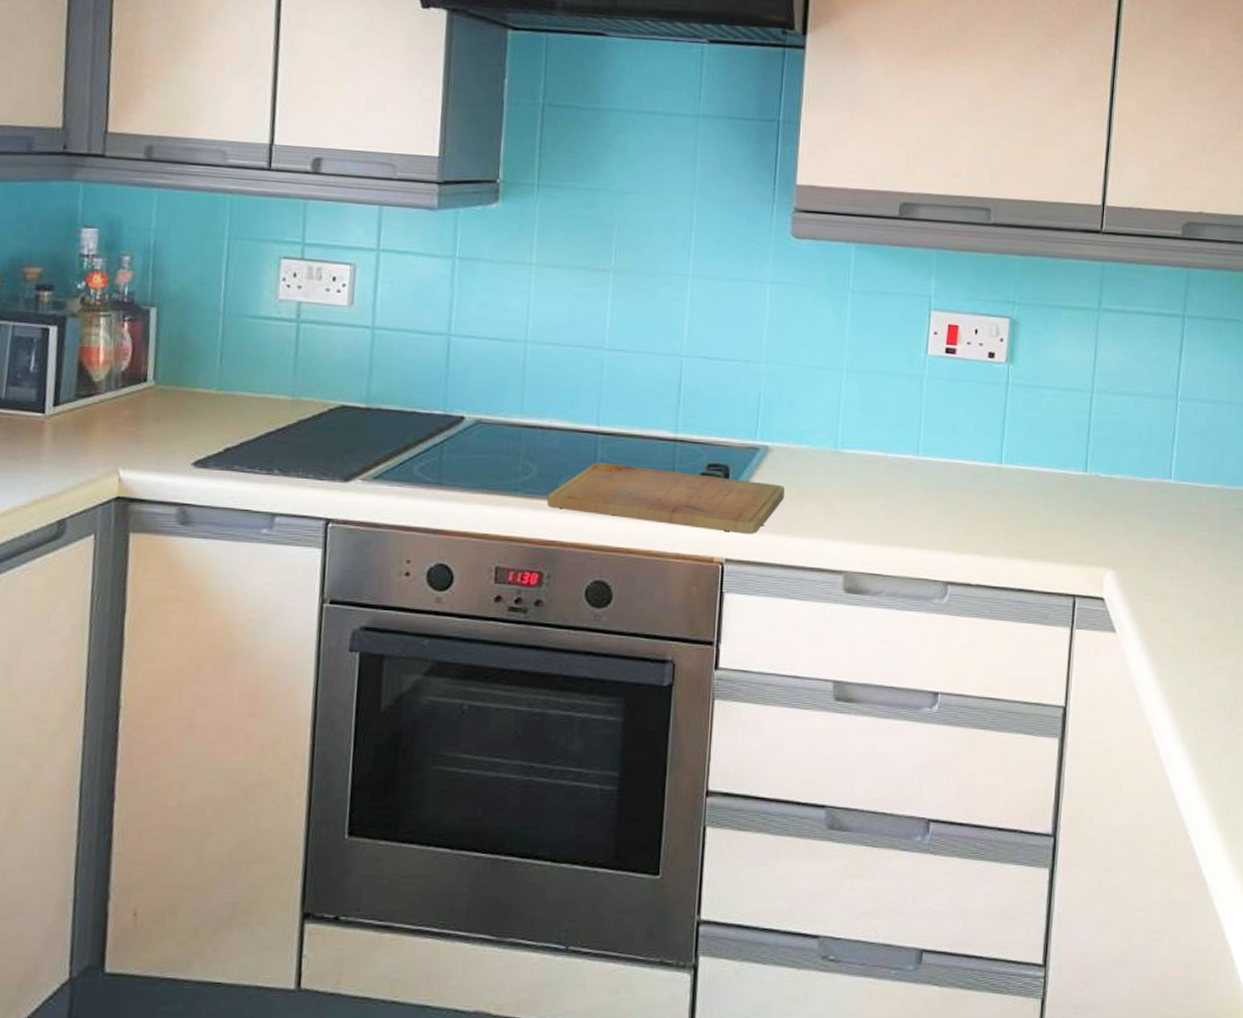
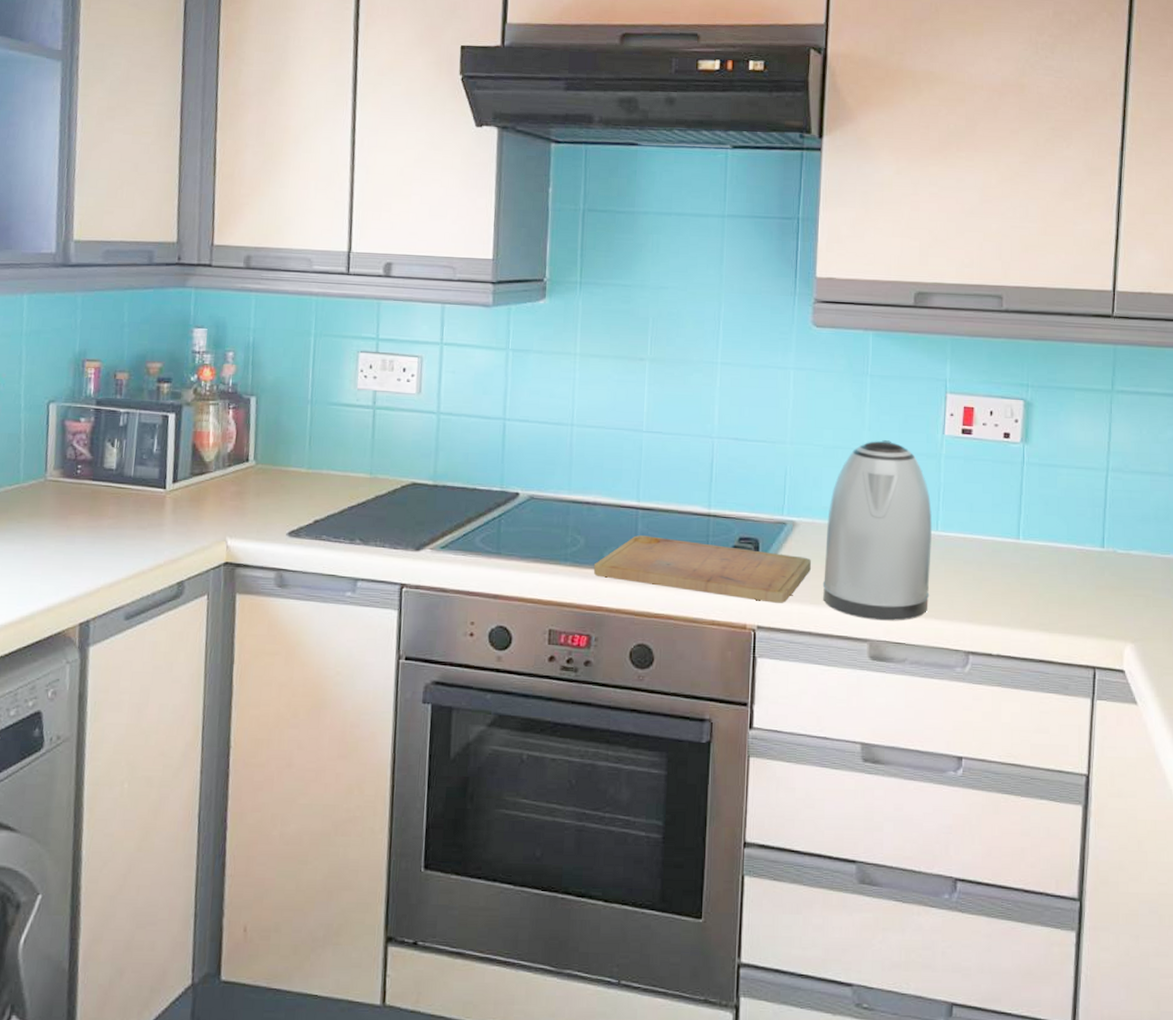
kettle: none [796,360,913,551] -> present [822,440,933,621]

